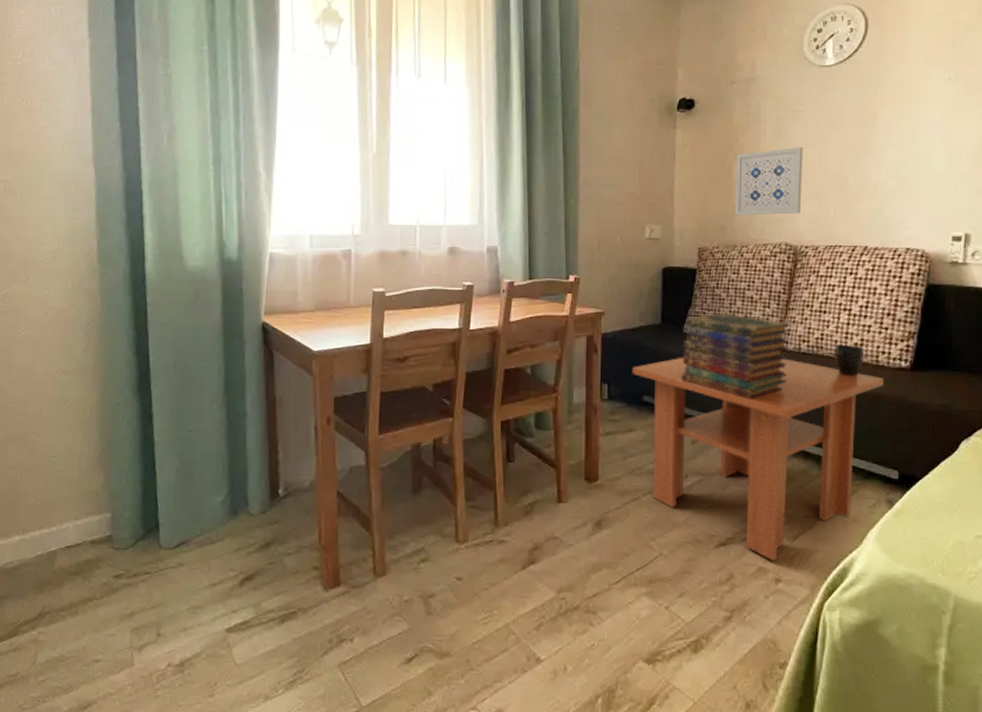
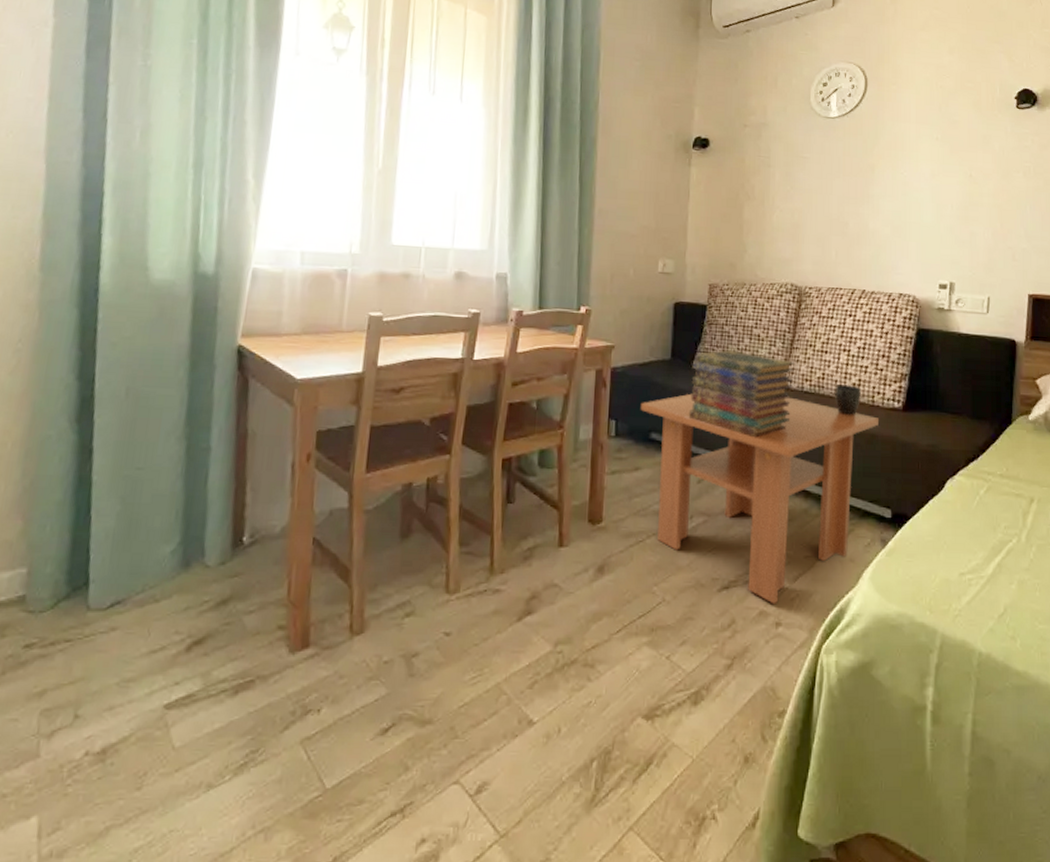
wall art: present [734,147,803,216] -> none [744,191,809,256]

